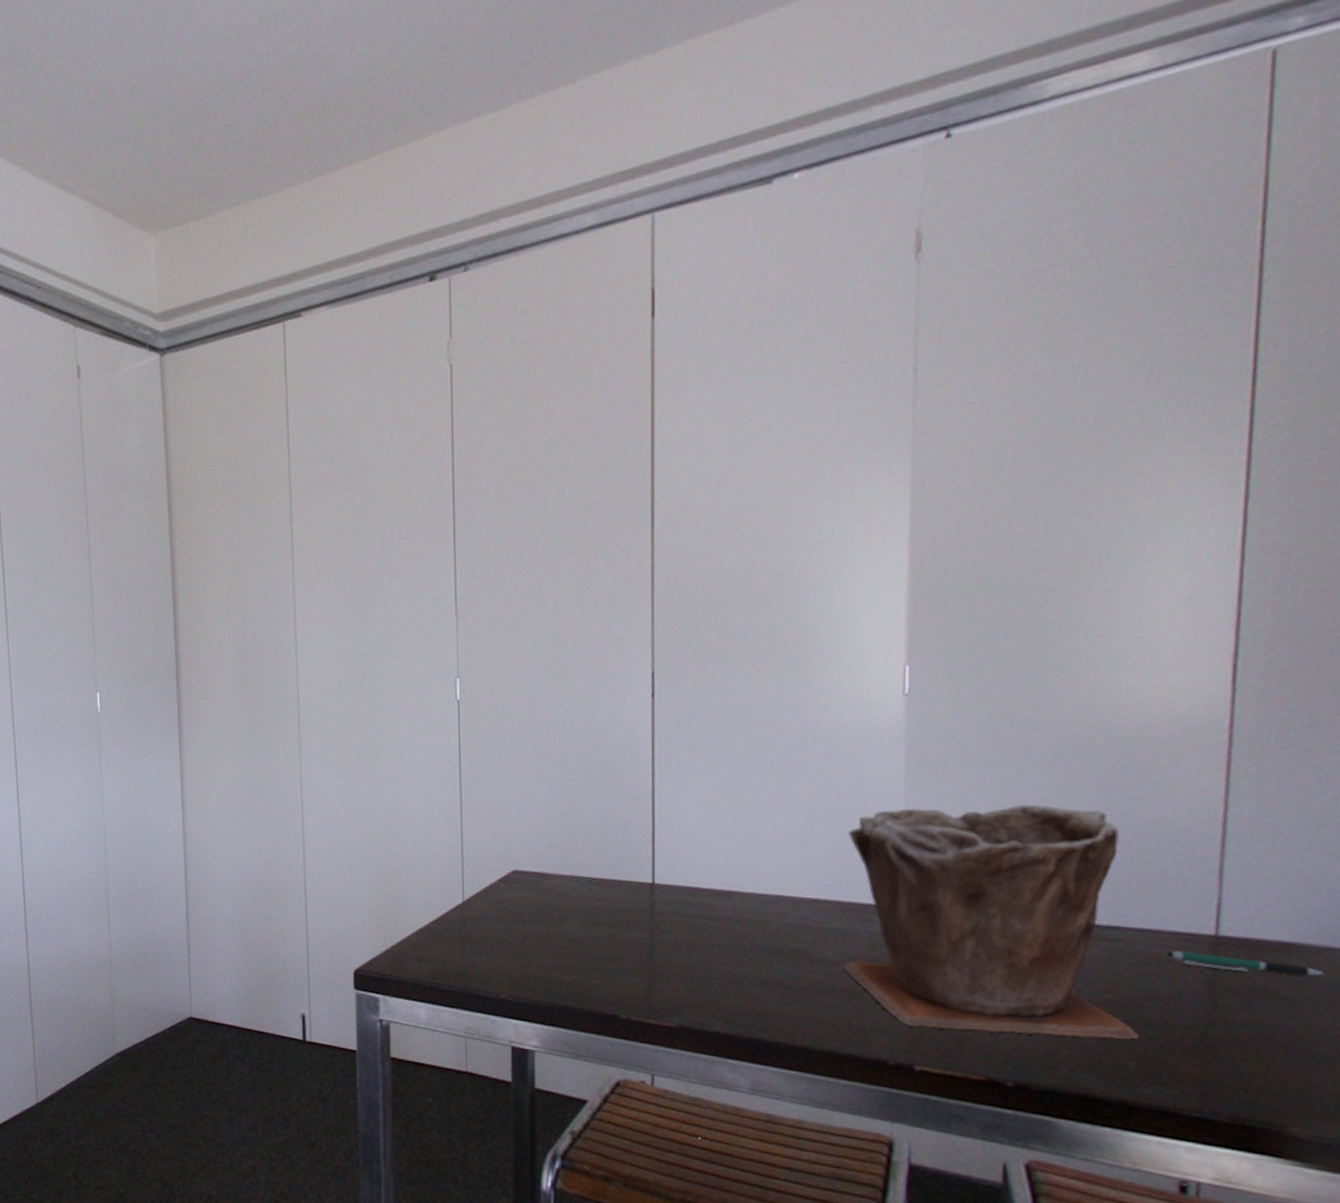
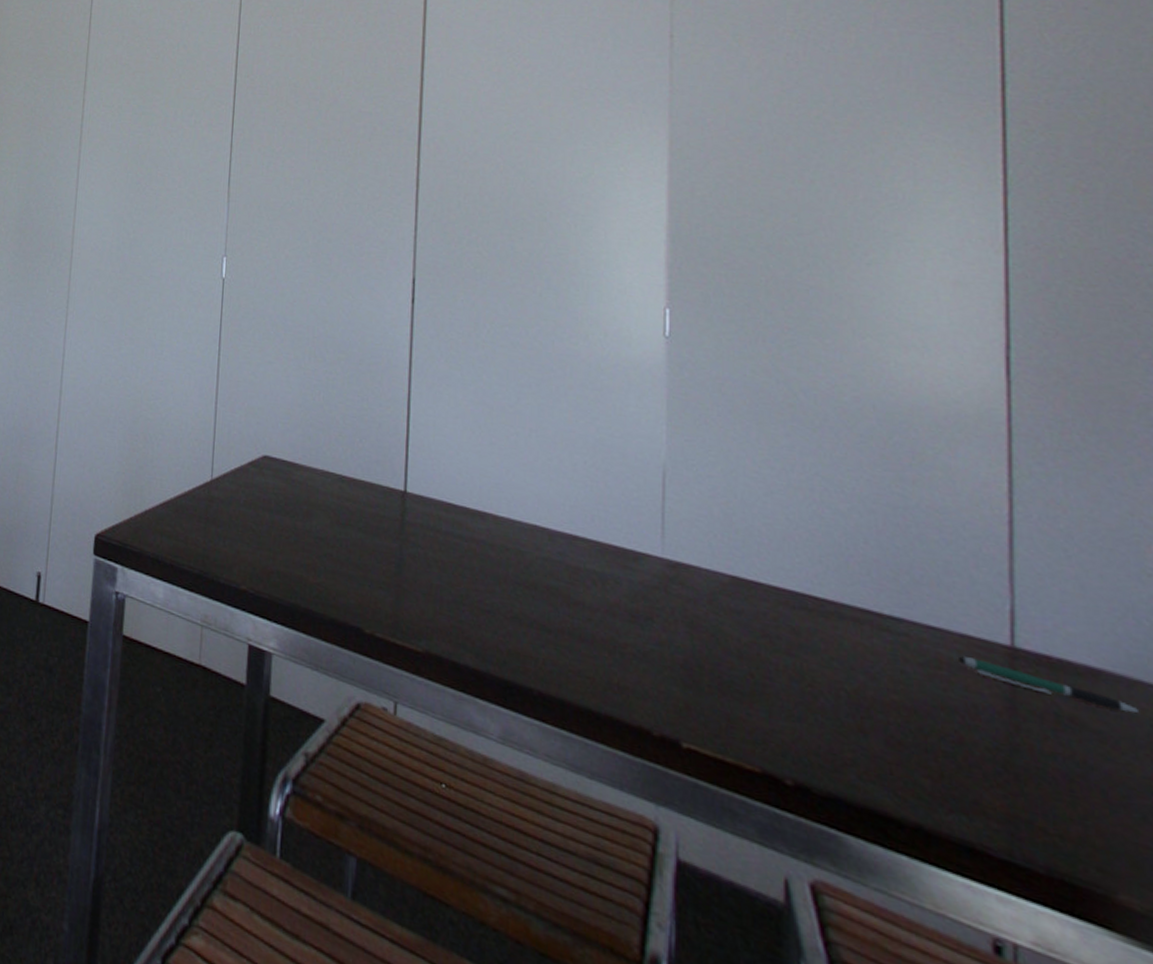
plant pot: present [843,804,1140,1040] -> none [602,452,934,753]

